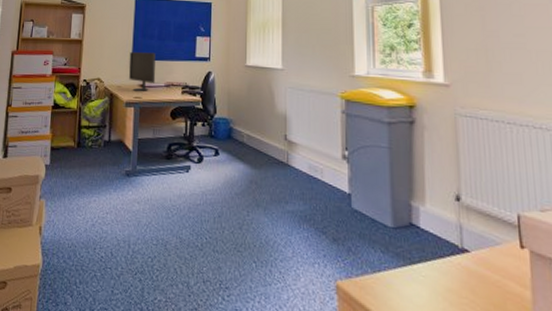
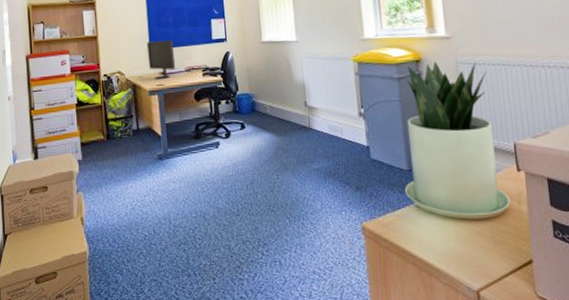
planter: none [387,109,511,300] -> present [404,61,511,219]

